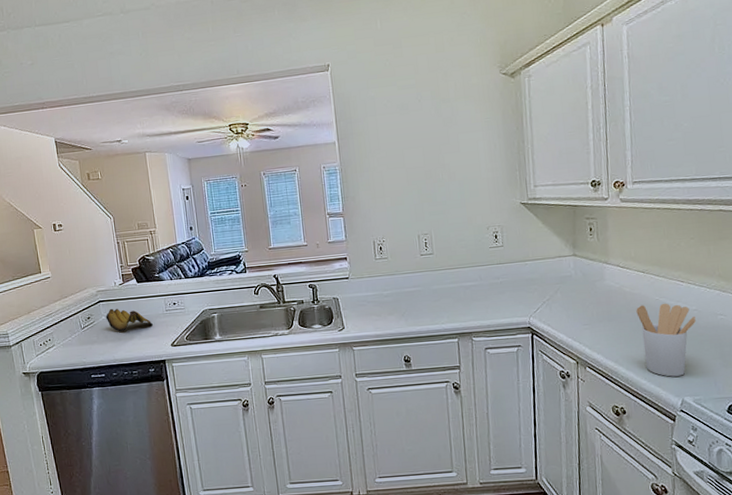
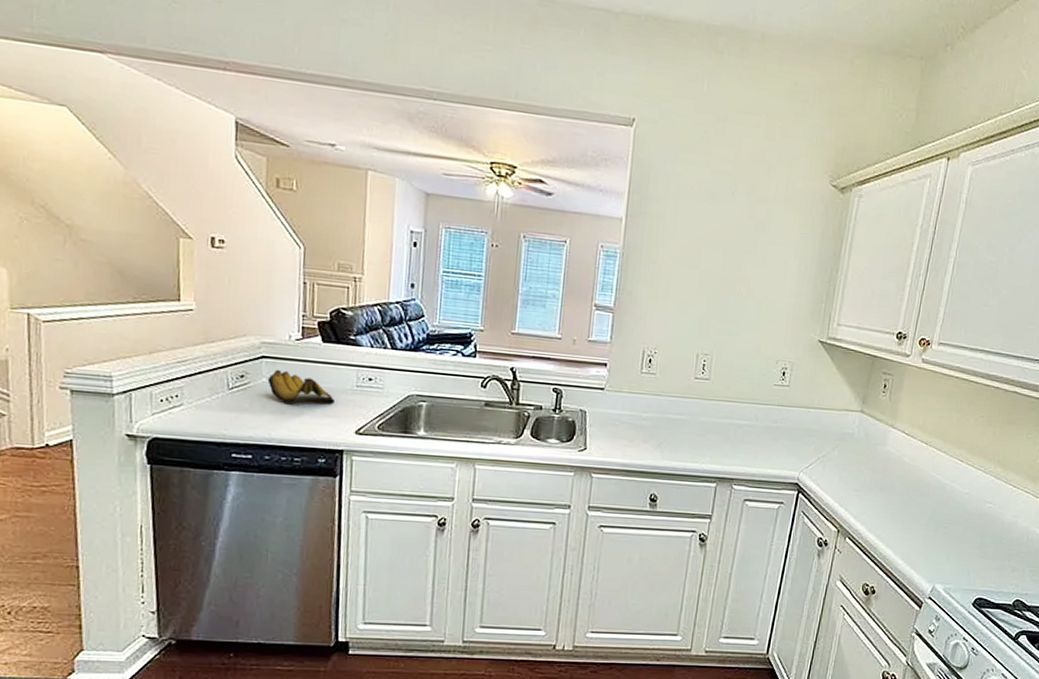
utensil holder: present [636,303,697,377] -> none [906,479,966,561]

